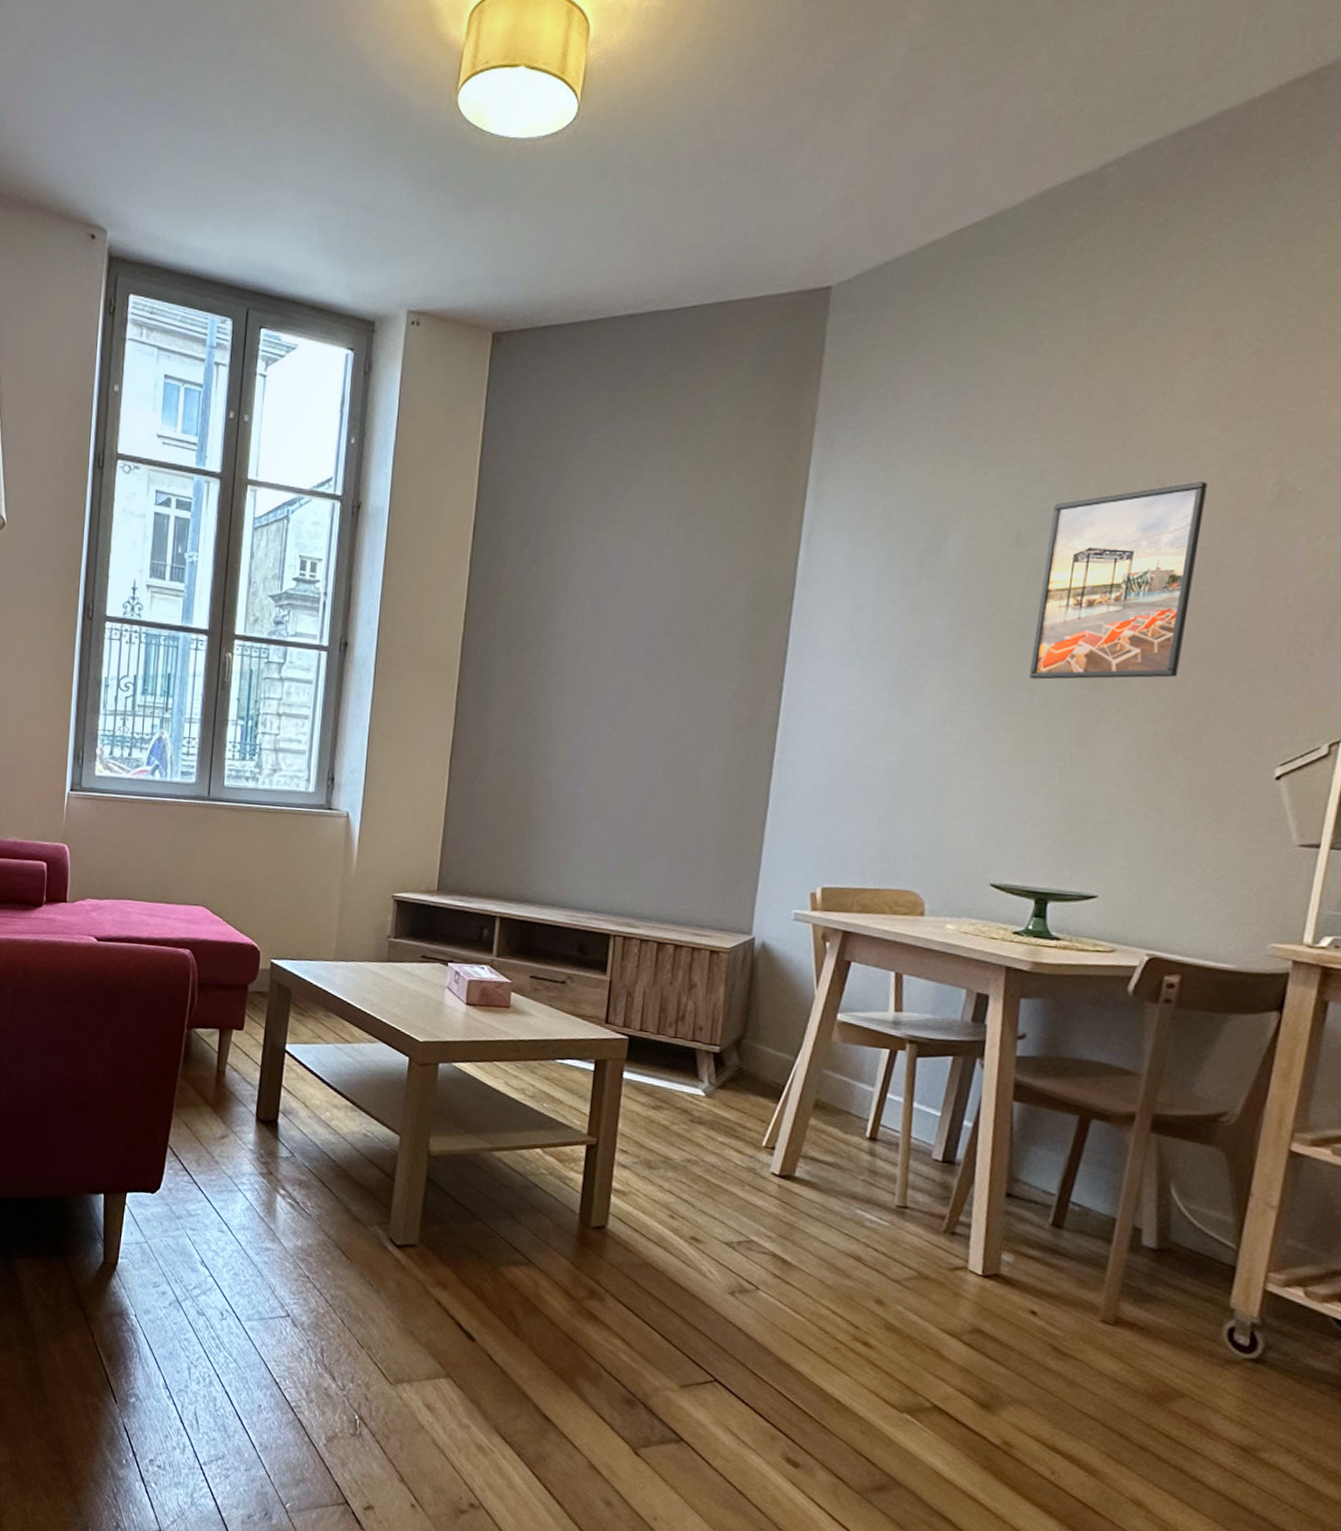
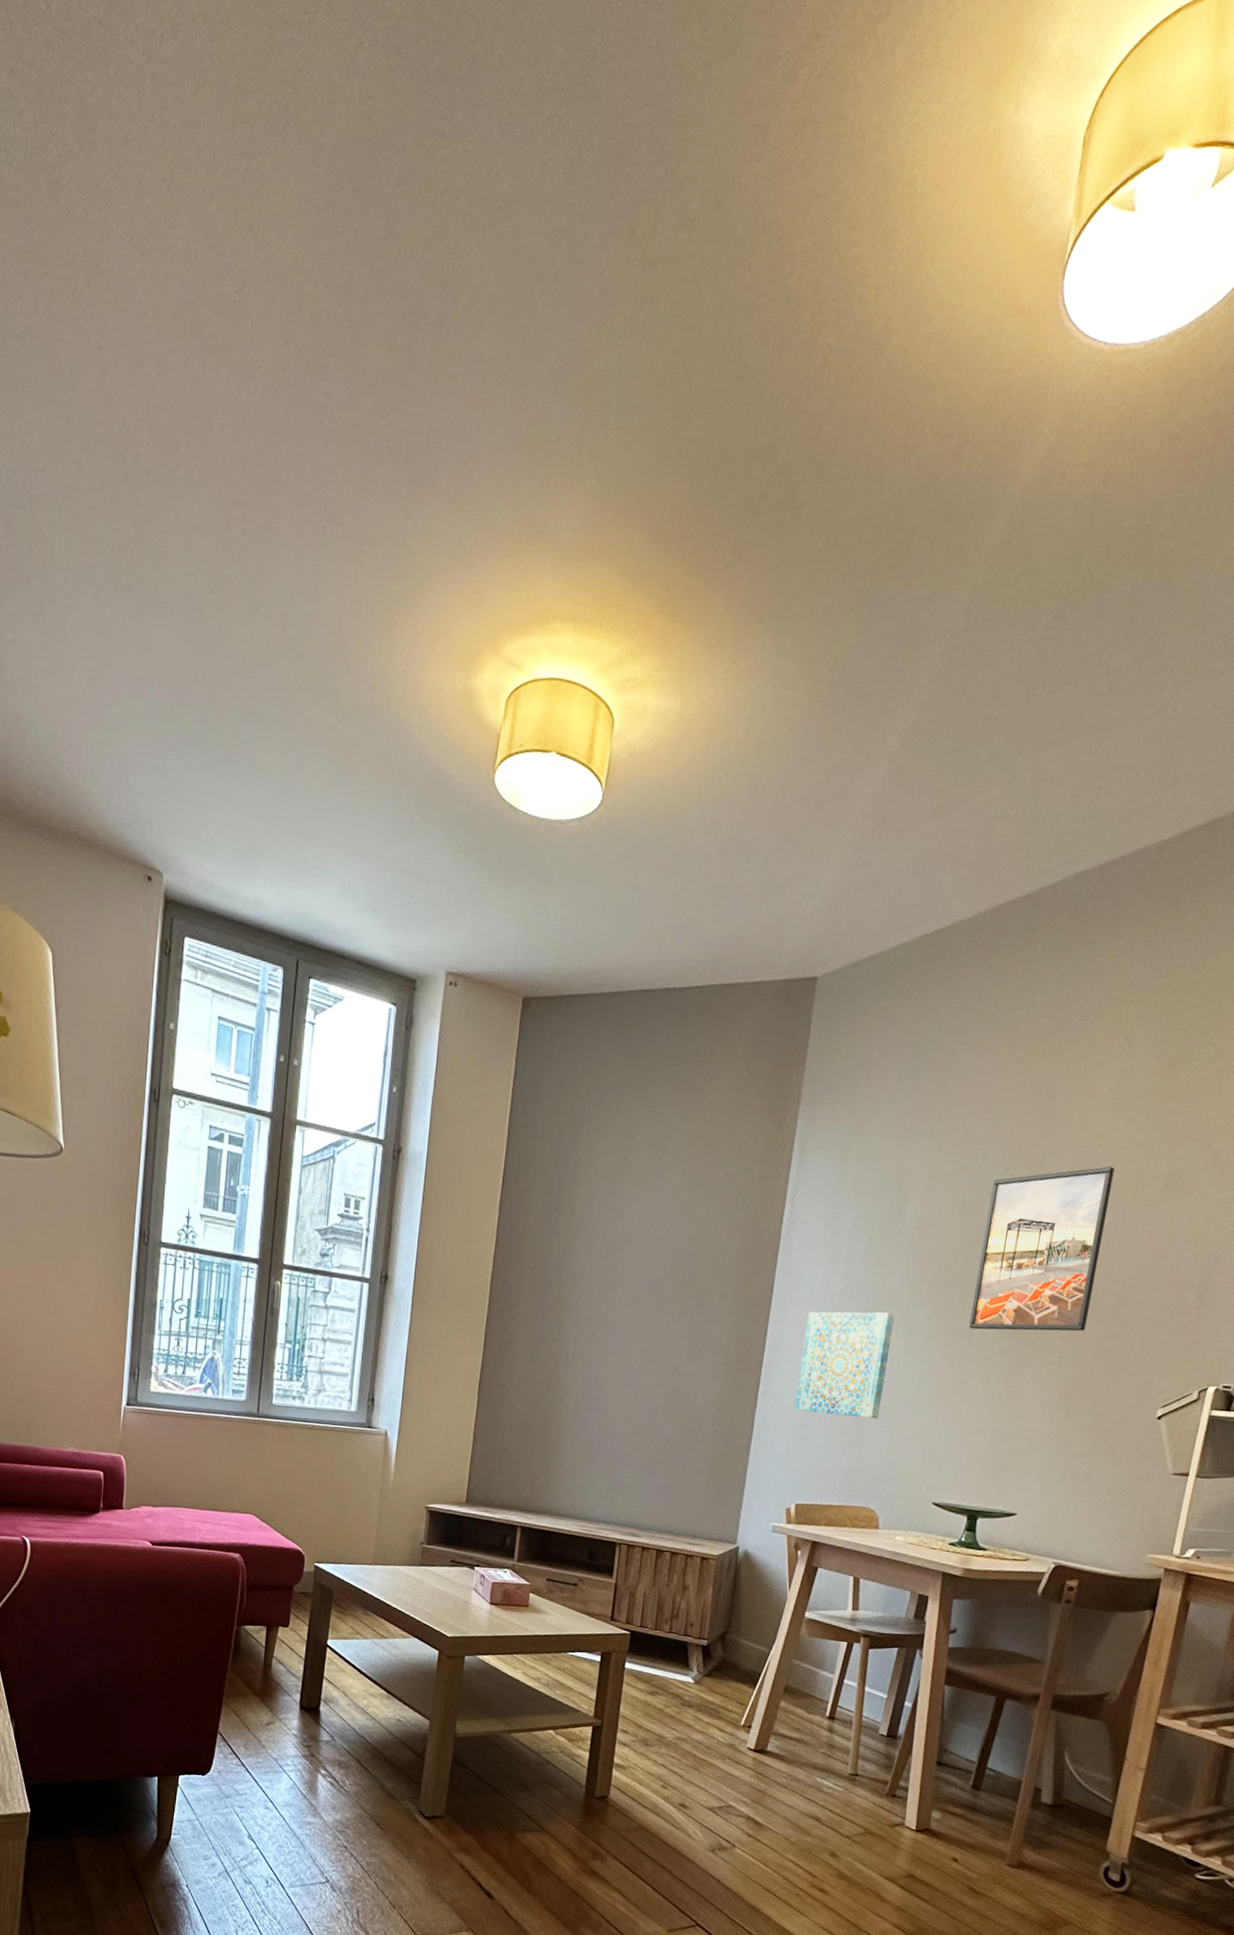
wall art: none [817,662,937,788] -> present [794,1311,895,1419]

